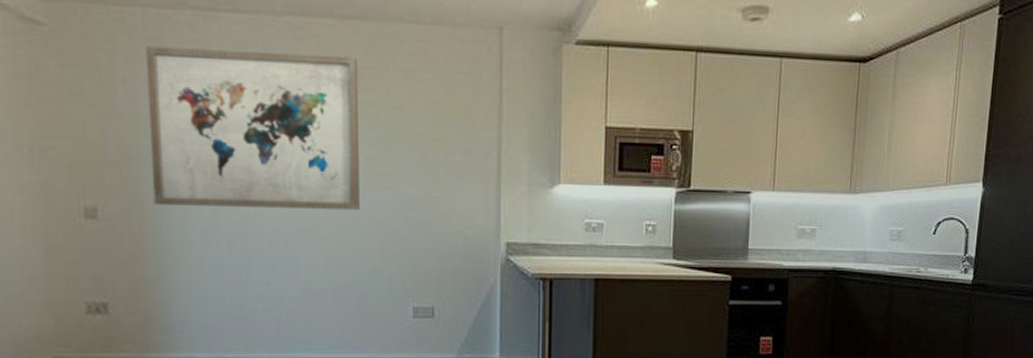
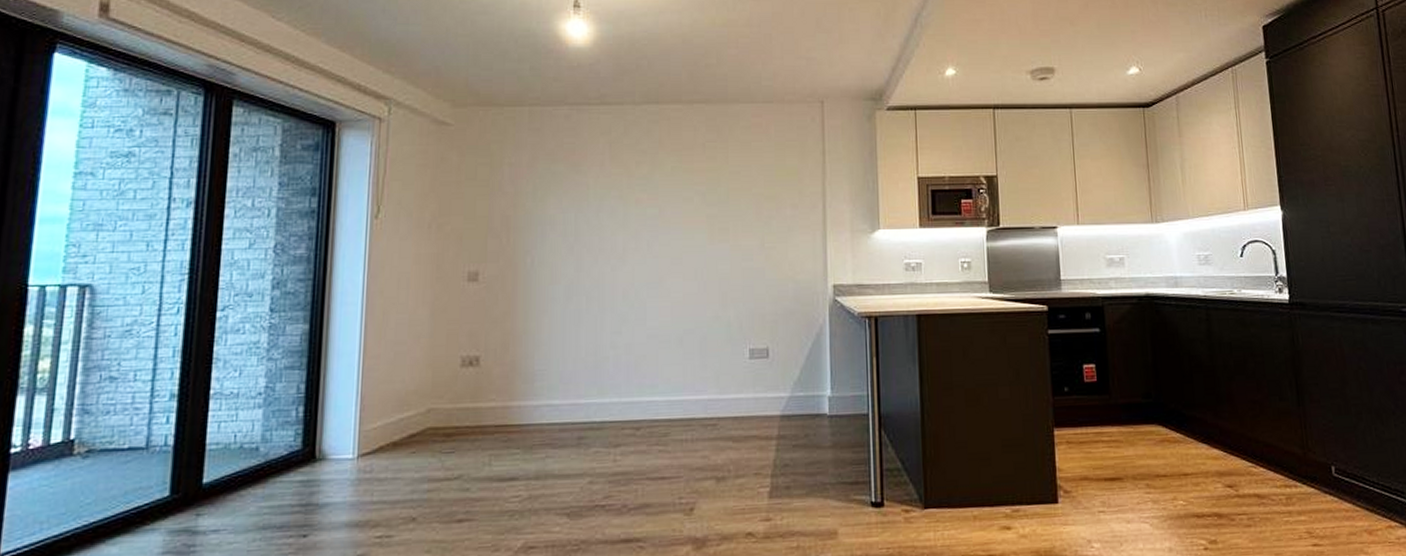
wall art: present [145,46,360,210] -> none [526,133,703,267]

